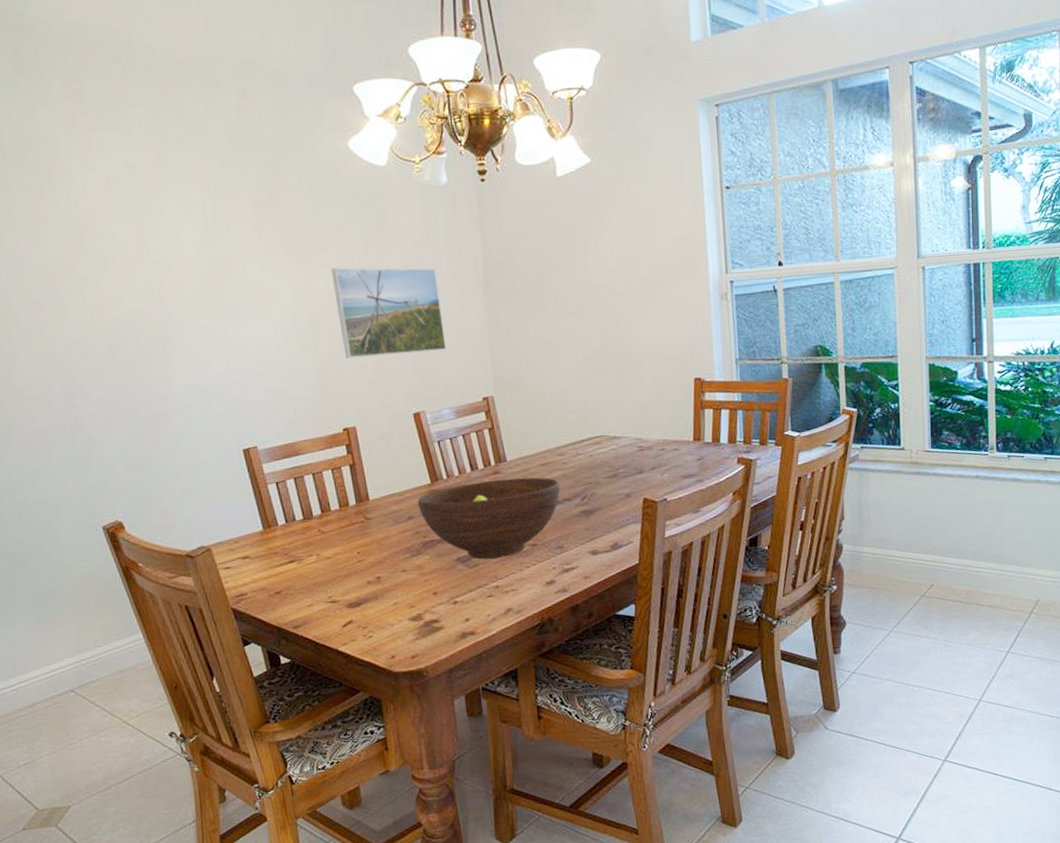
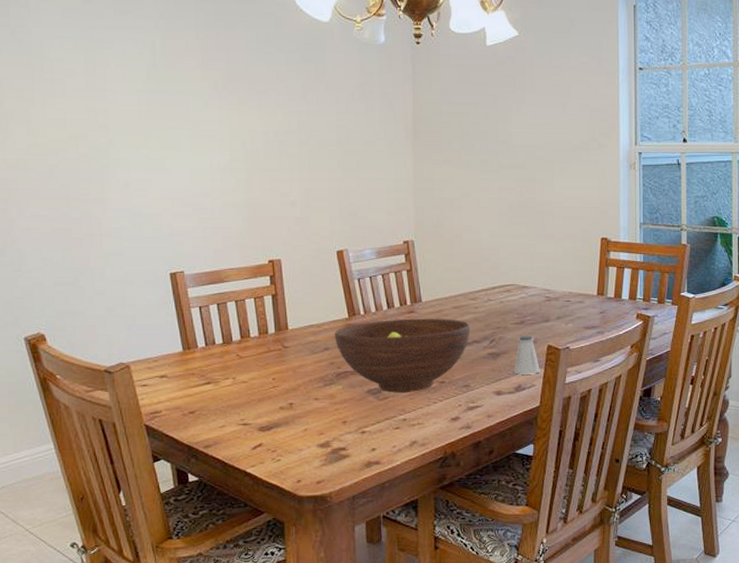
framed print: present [331,267,447,359] -> none [269,111,373,195]
saltshaker: none [609,489,637,532] -> present [514,336,540,375]

